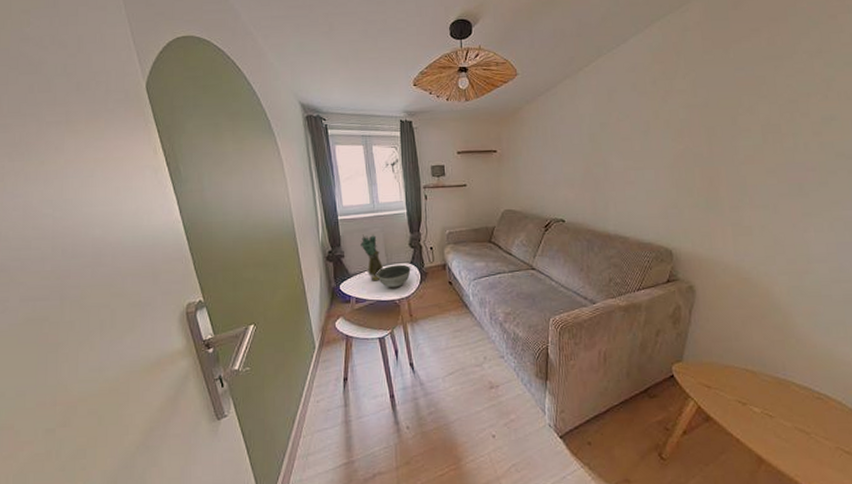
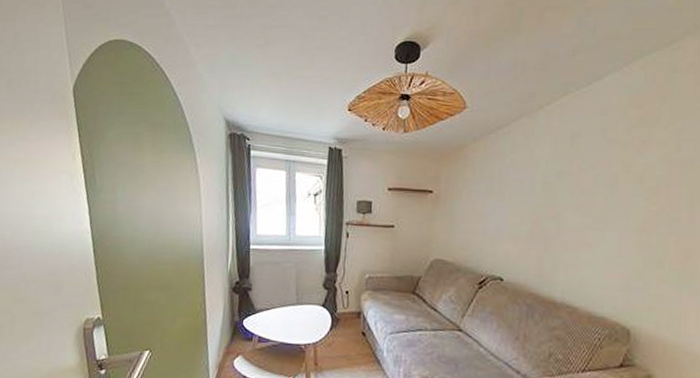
vase: present [360,234,384,281] -> none [270,268,293,321]
bowl: present [377,264,411,290] -> none [284,305,322,333]

